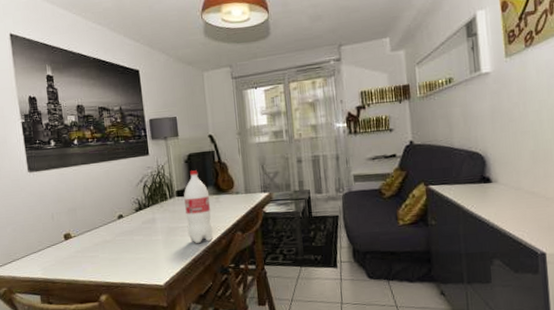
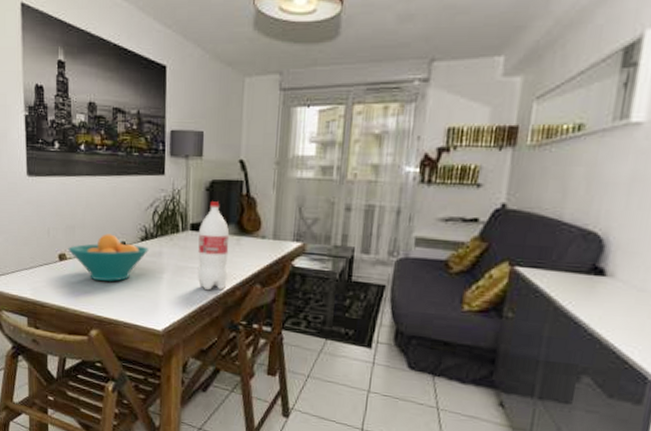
fruit bowl: none [72,210,144,251] -> present [68,233,149,282]

